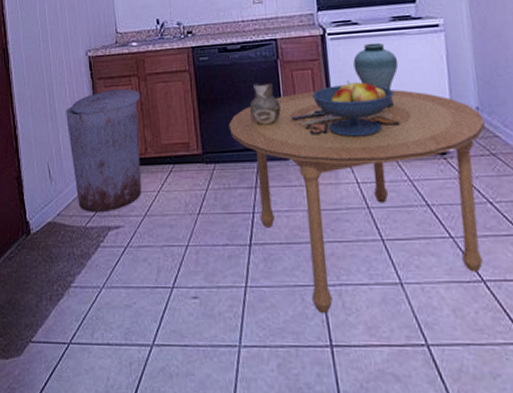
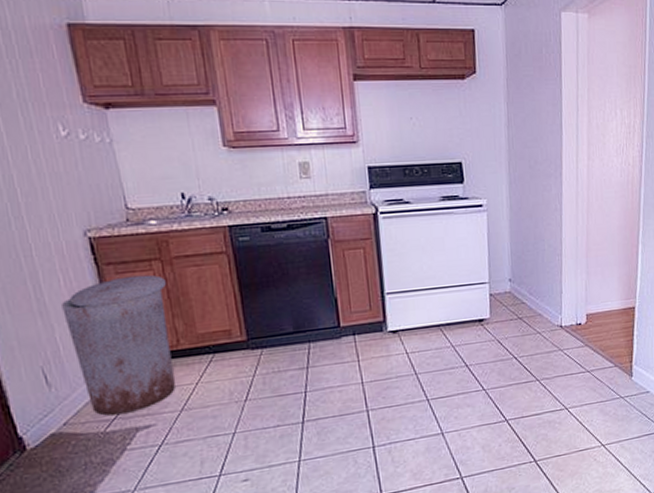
dining table: present [228,89,485,313] -> none [276,266,515,470]
ceramic pitcher: present [249,83,281,125] -> none [298,264,333,307]
fruit bowl: present [311,80,394,137] -> none [363,258,441,312]
vase: present [353,42,399,108] -> none [404,221,446,283]

